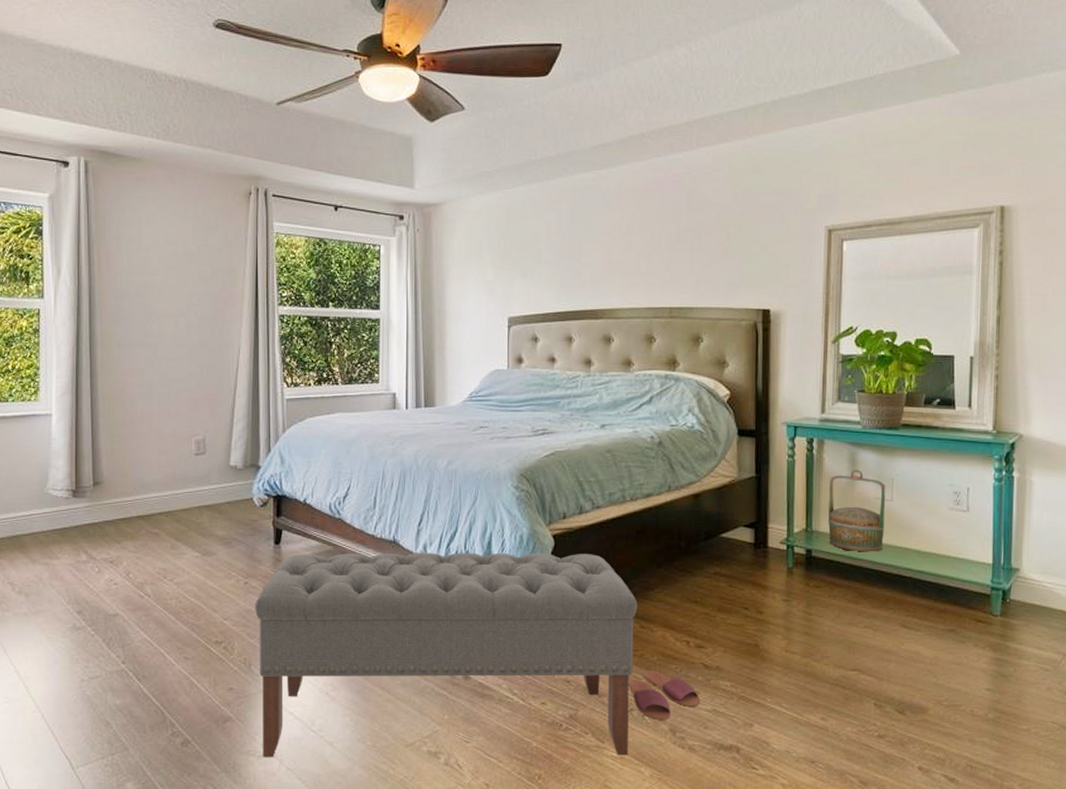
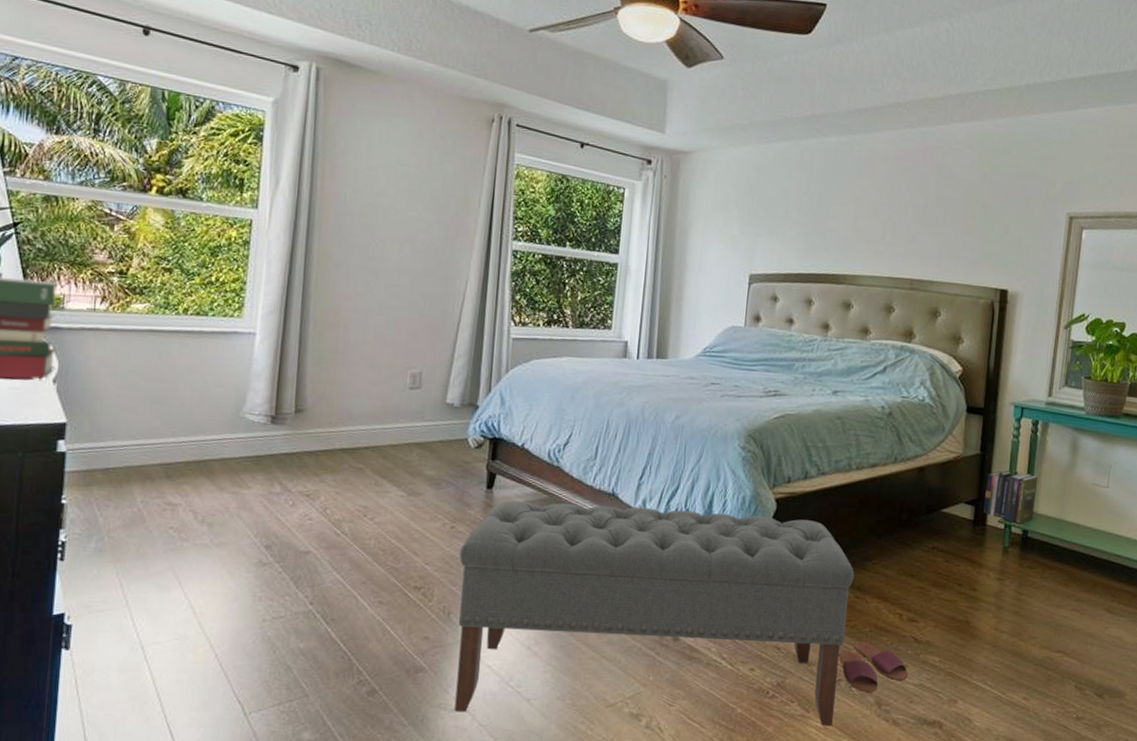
books: none [764,490,817,544] -> present [983,470,1038,524]
decorative basket: present [828,470,885,552] -> none [1045,454,1103,537]

